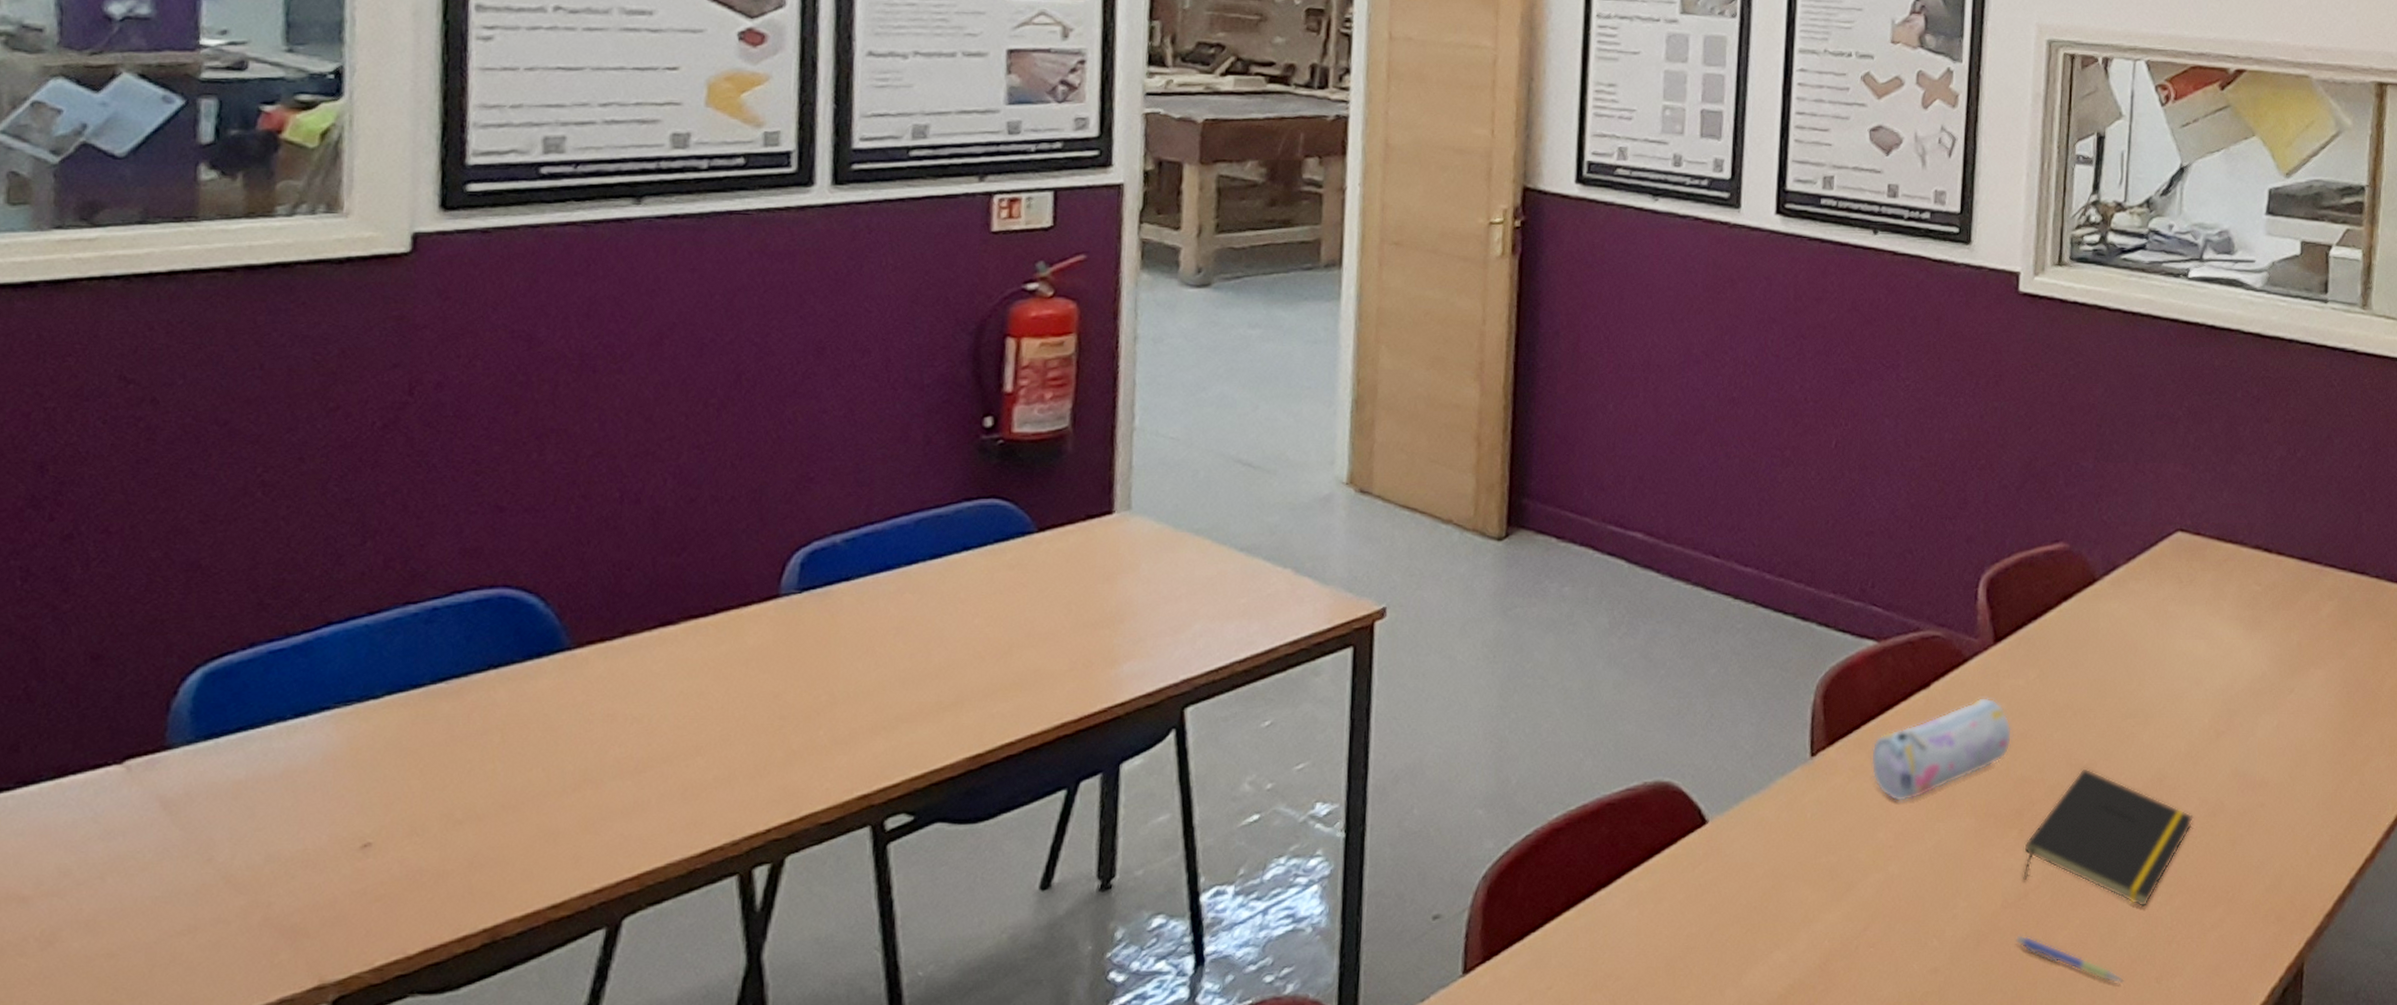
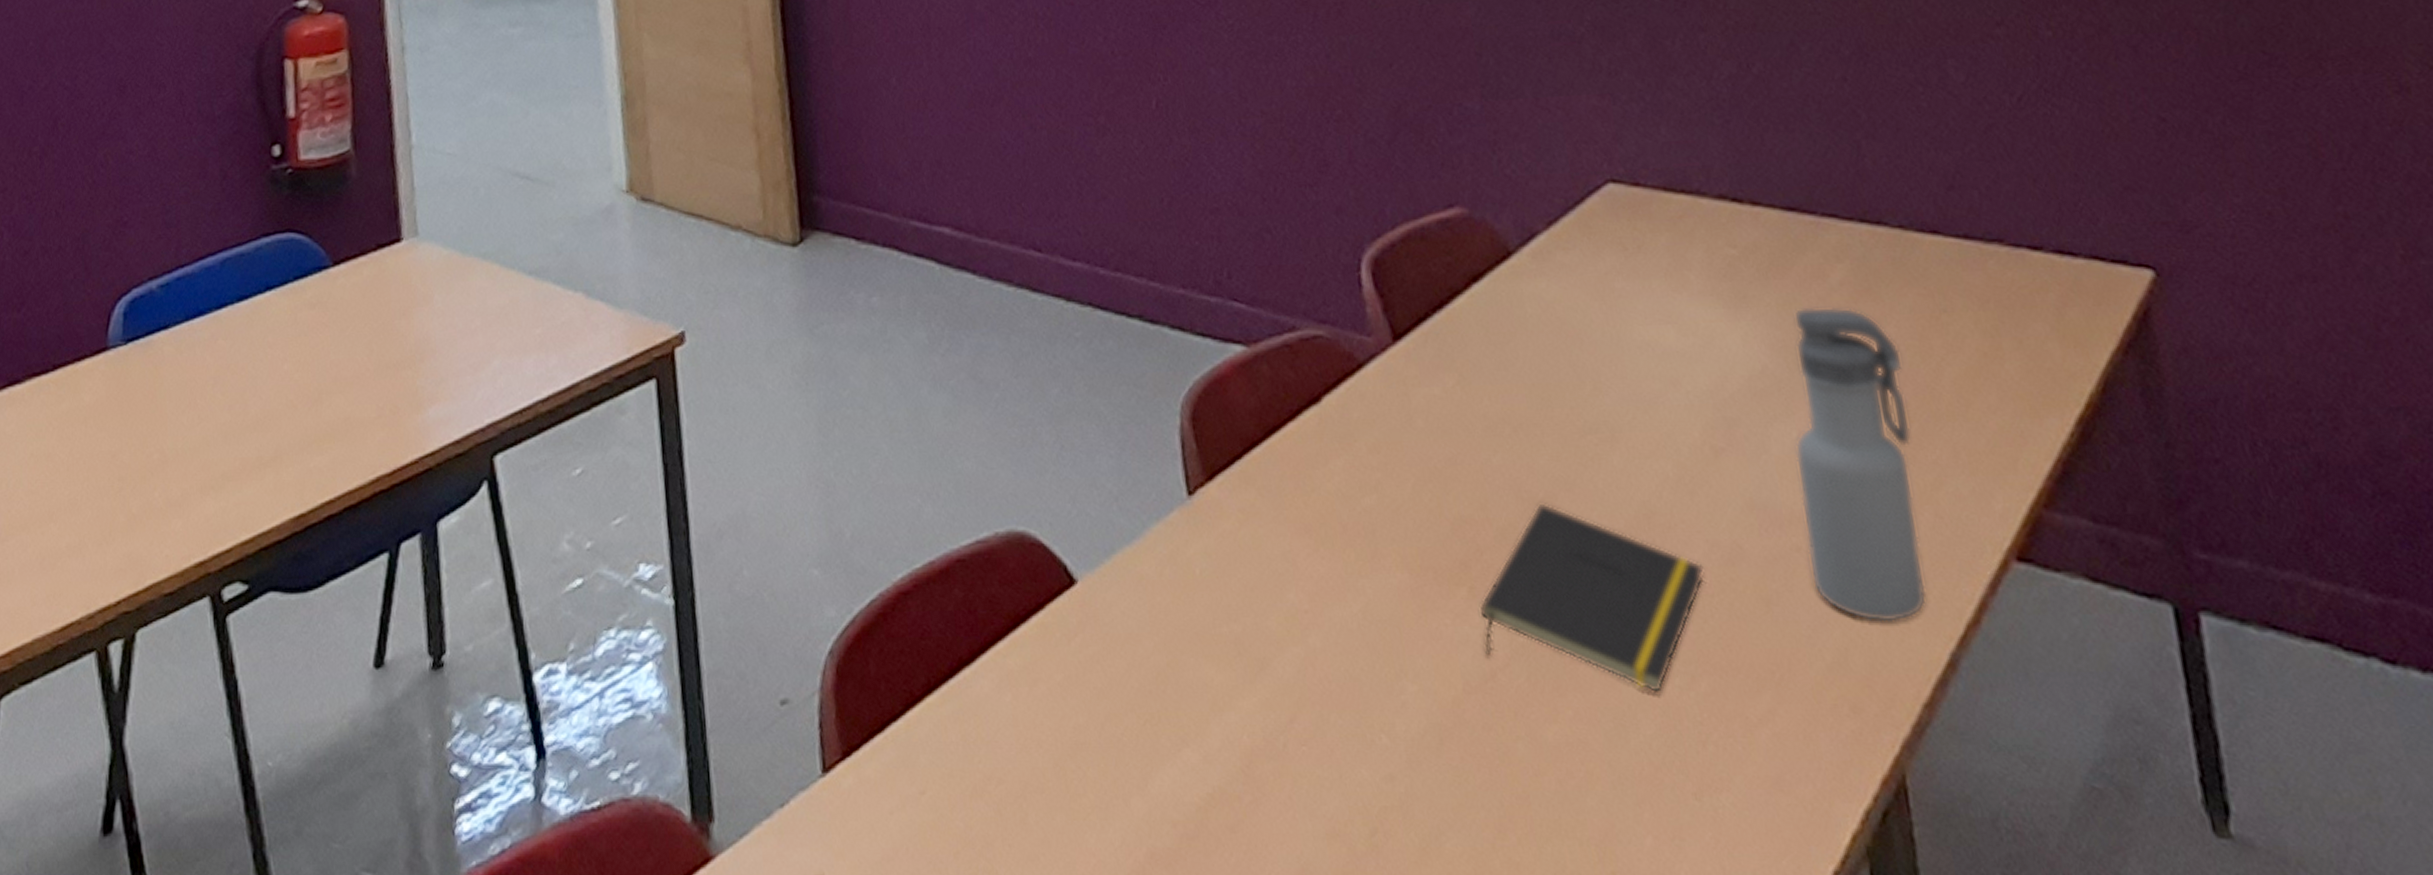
pencil case: present [1870,697,2013,802] -> none [1261,412,1439,553]
pen: present [2014,935,2124,984] -> none [1489,730,1650,801]
water bottle: none [2267,631,2360,857] -> present [1793,306,1927,622]

